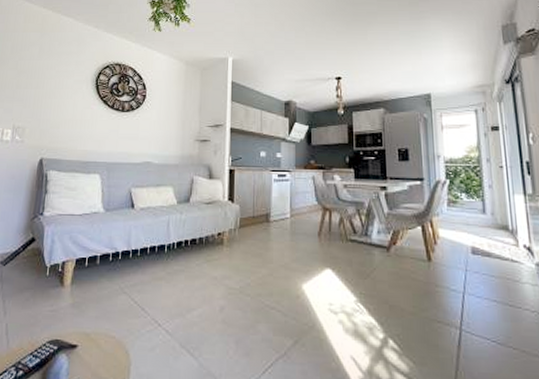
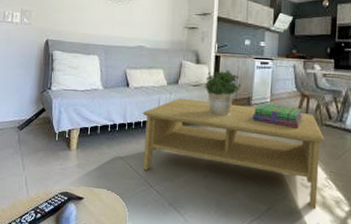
coffee table: none [150,218,351,338] -> present [143,98,325,209]
potted plant: none [218,185,259,237] -> present [204,70,241,117]
stack of books: none [272,219,326,246] -> present [252,103,303,128]

